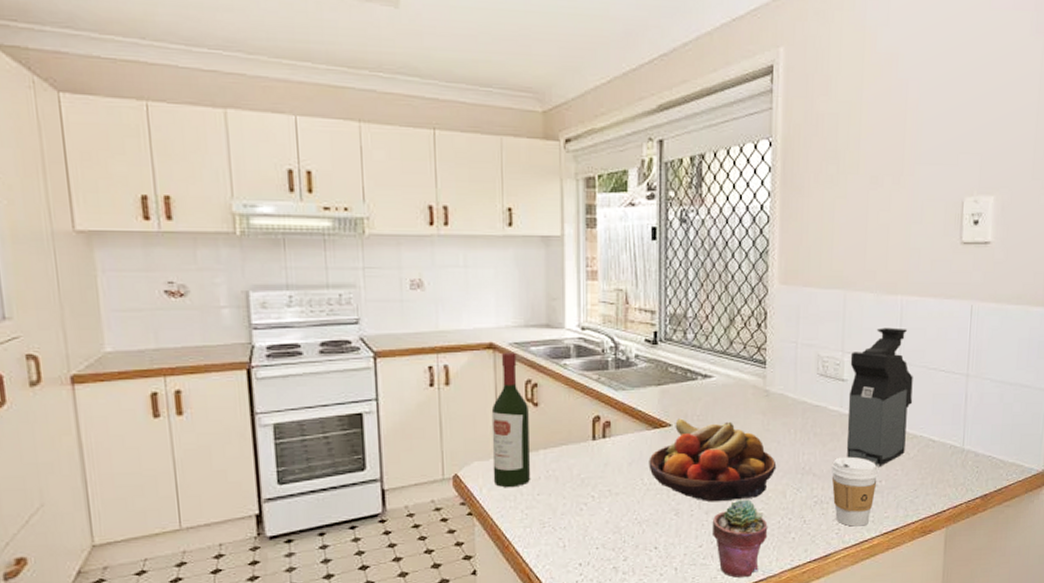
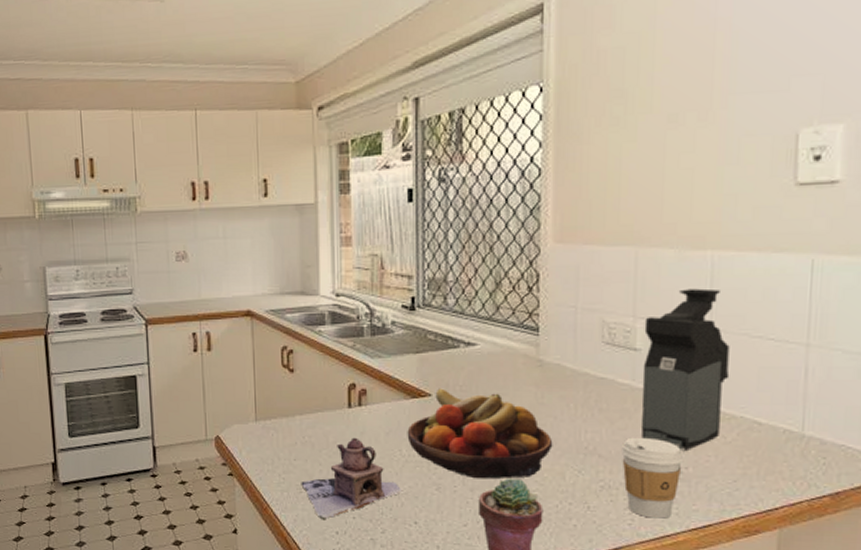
wine bottle: present [491,352,530,488] -> none [249,319,287,452]
teapot: none [544,469,644,553] -> present [301,437,403,520]

